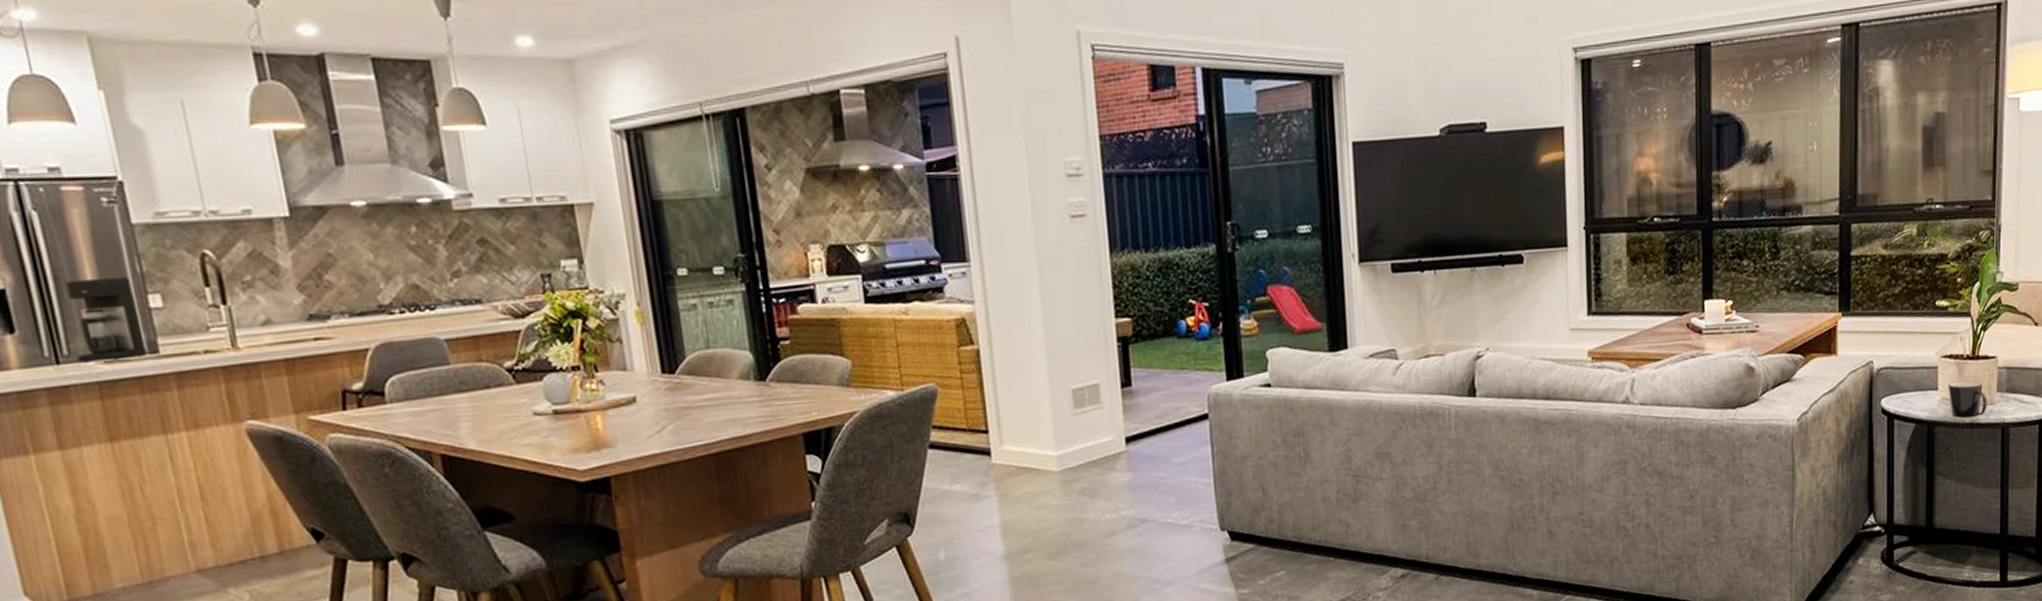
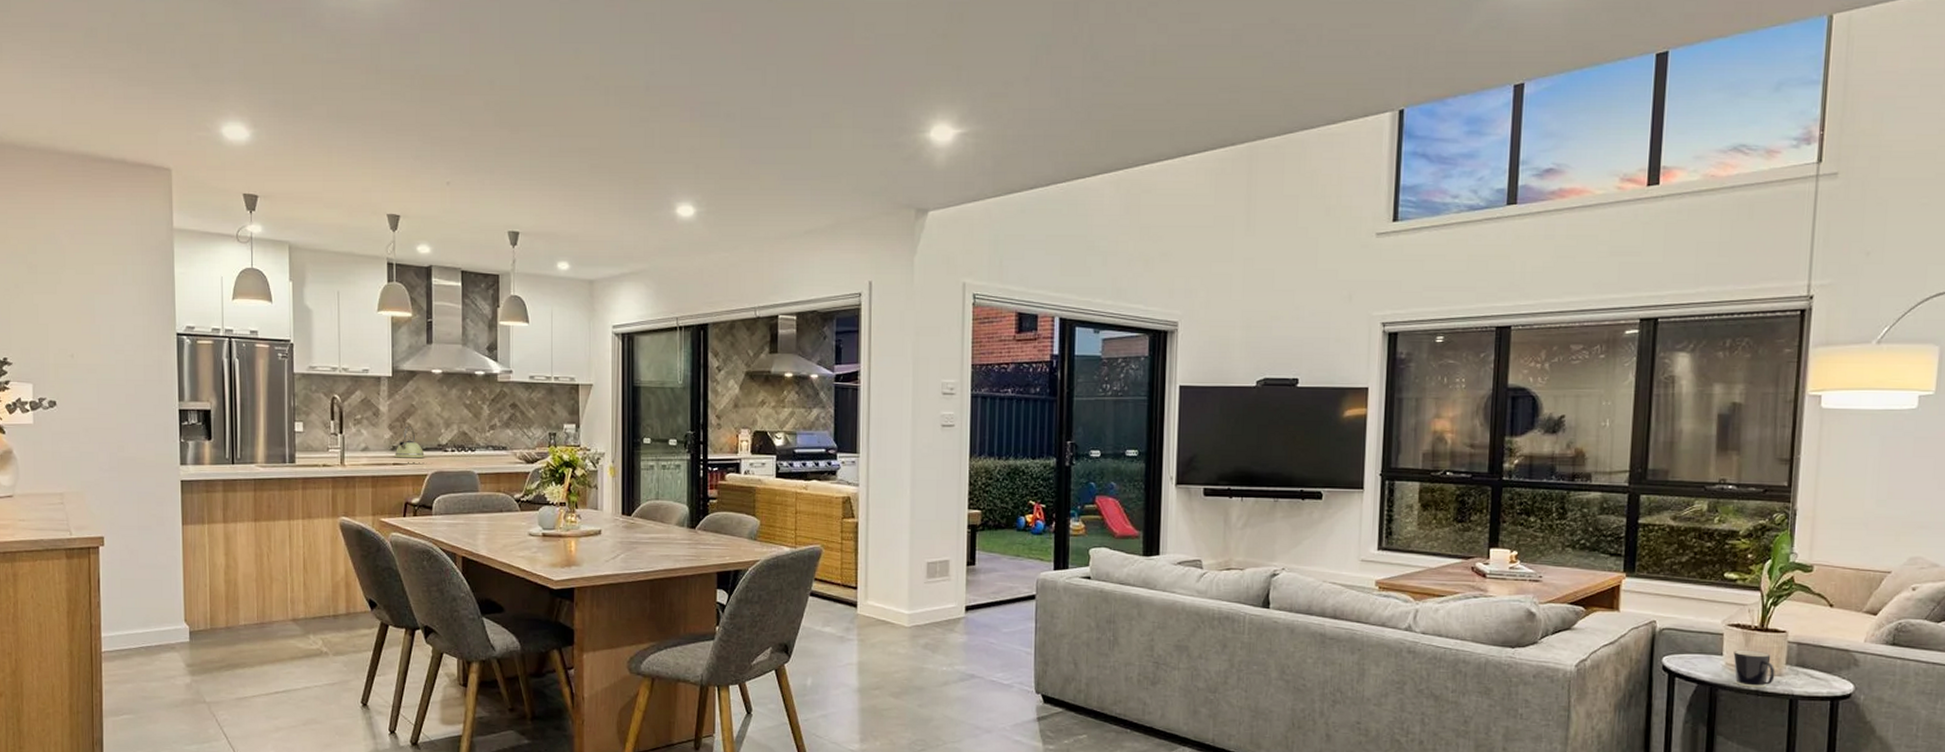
coffee maker: present [64,276,148,363] -> none [245,407,288,465]
kettle: none [313,284,361,331] -> present [394,426,425,459]

